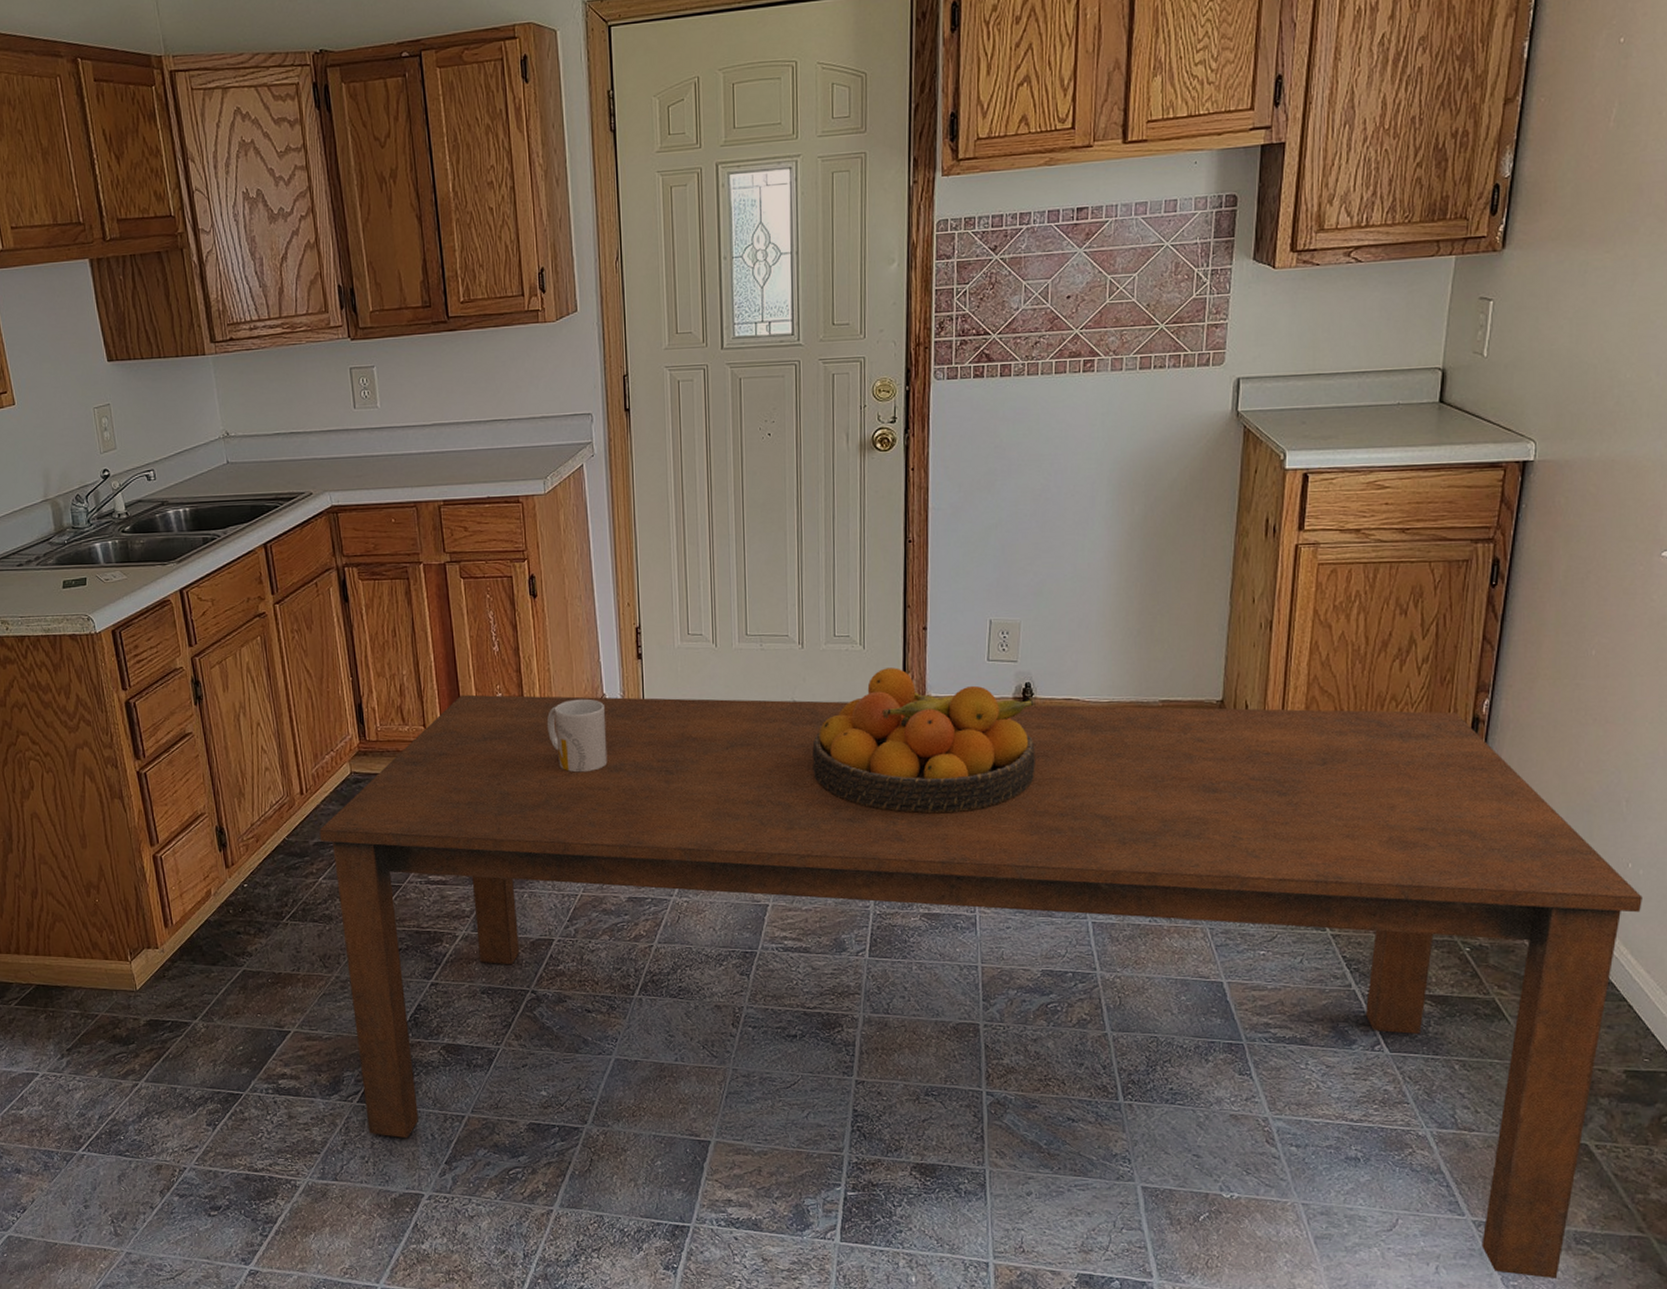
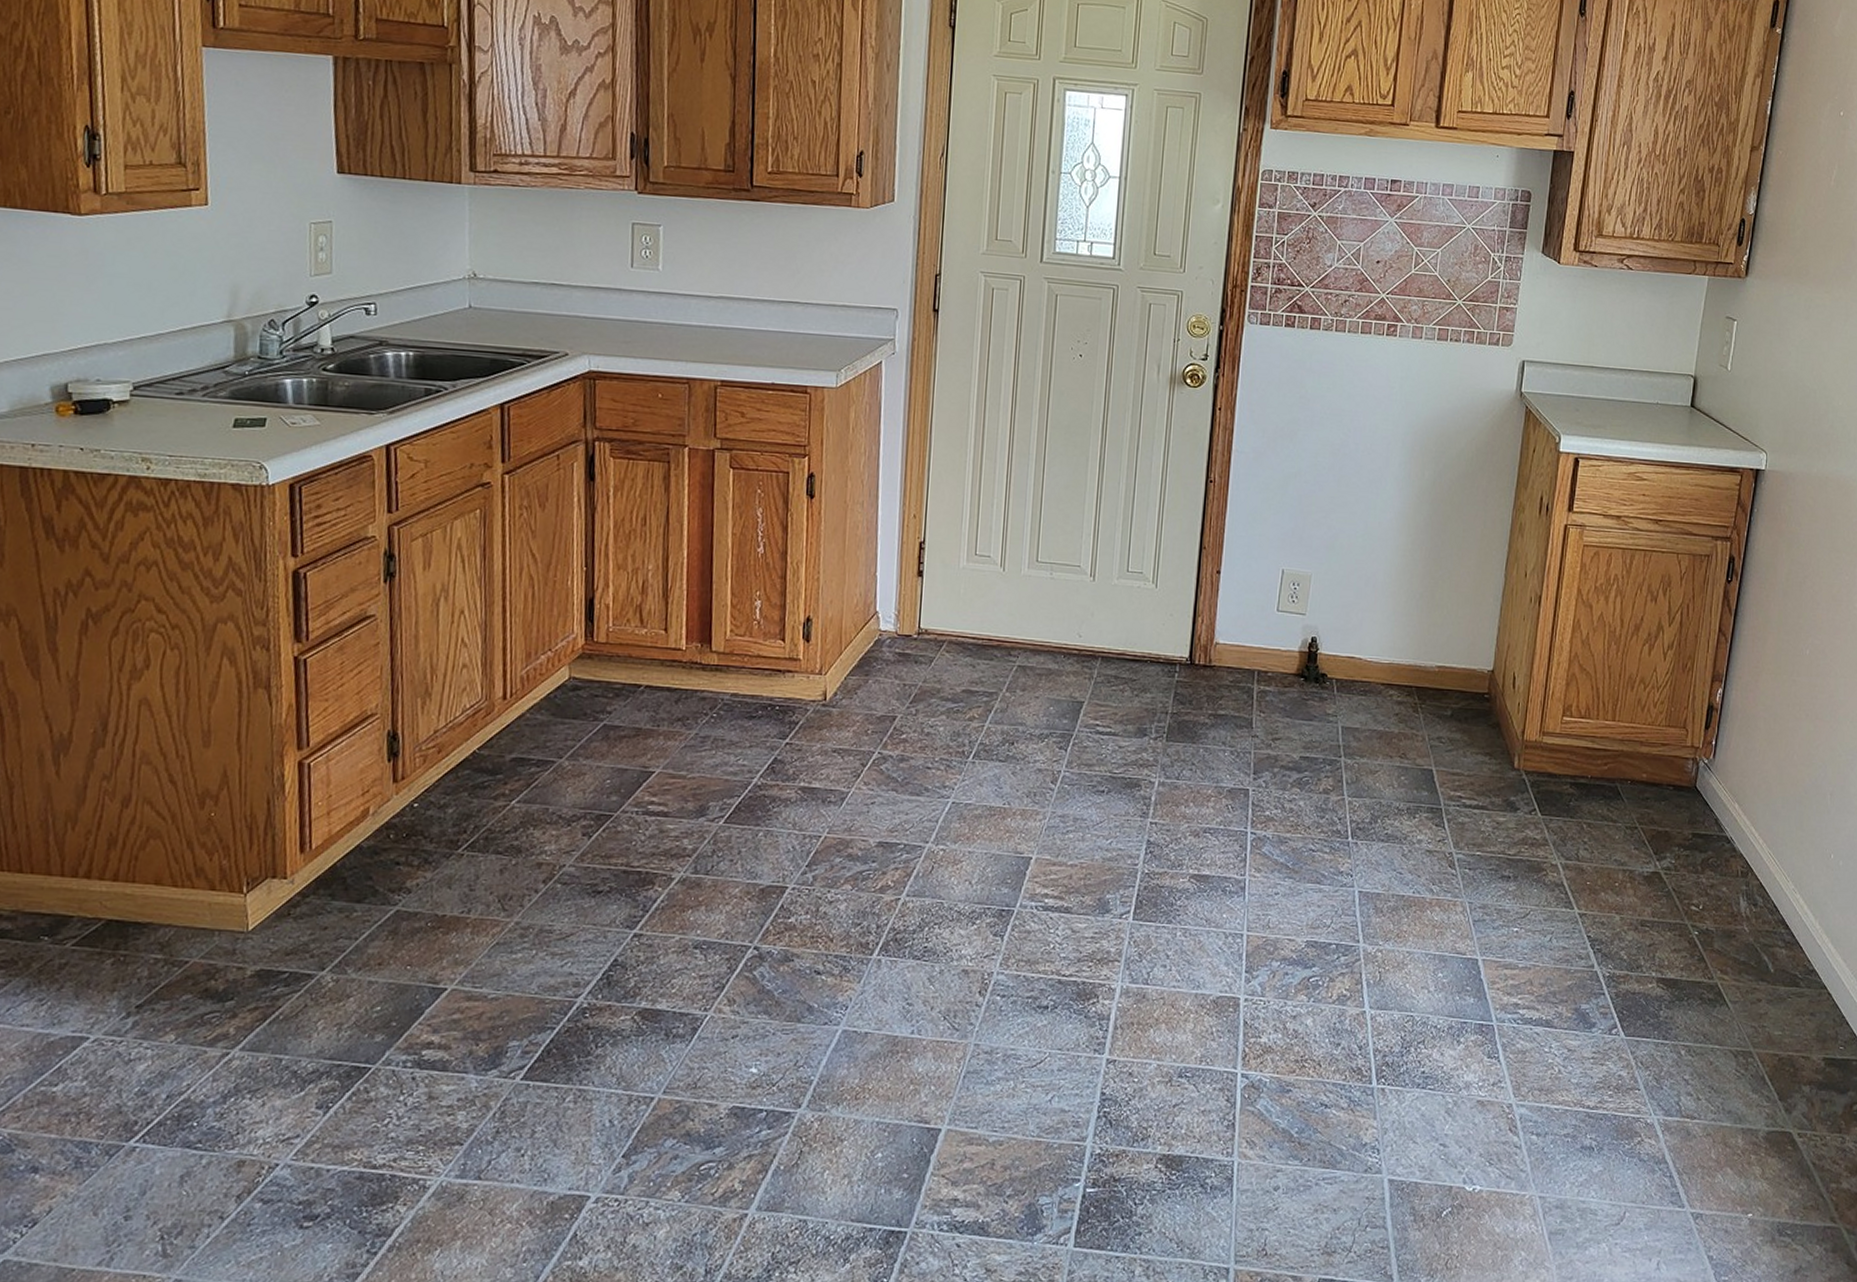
dining table: present [319,694,1642,1279] -> none [519,598,1842,1273]
mug: present [546,698,608,773] -> none [808,614,877,697]
fruit bowl: present [812,668,1037,813] -> none [1092,609,1321,768]

